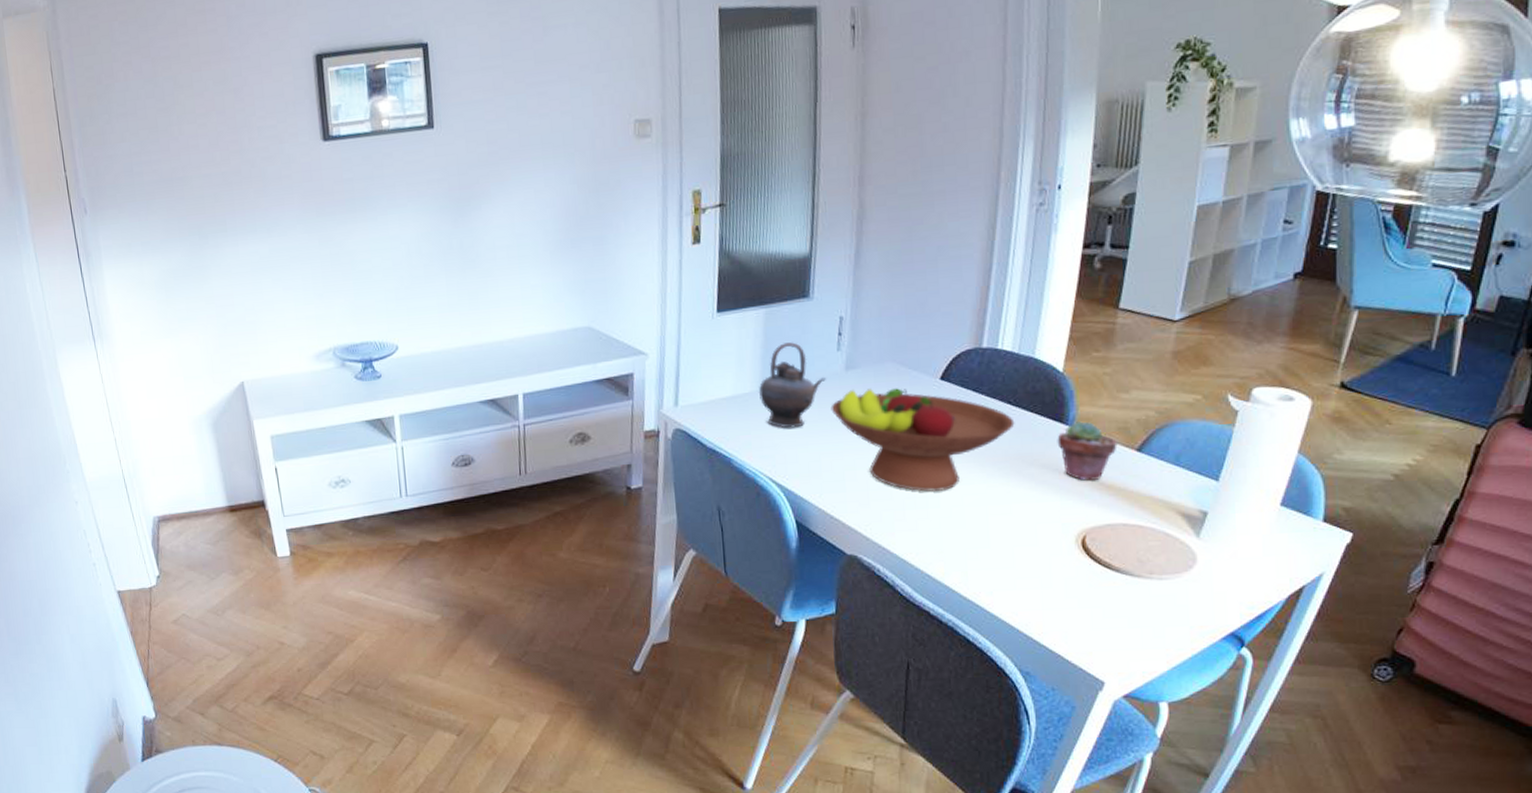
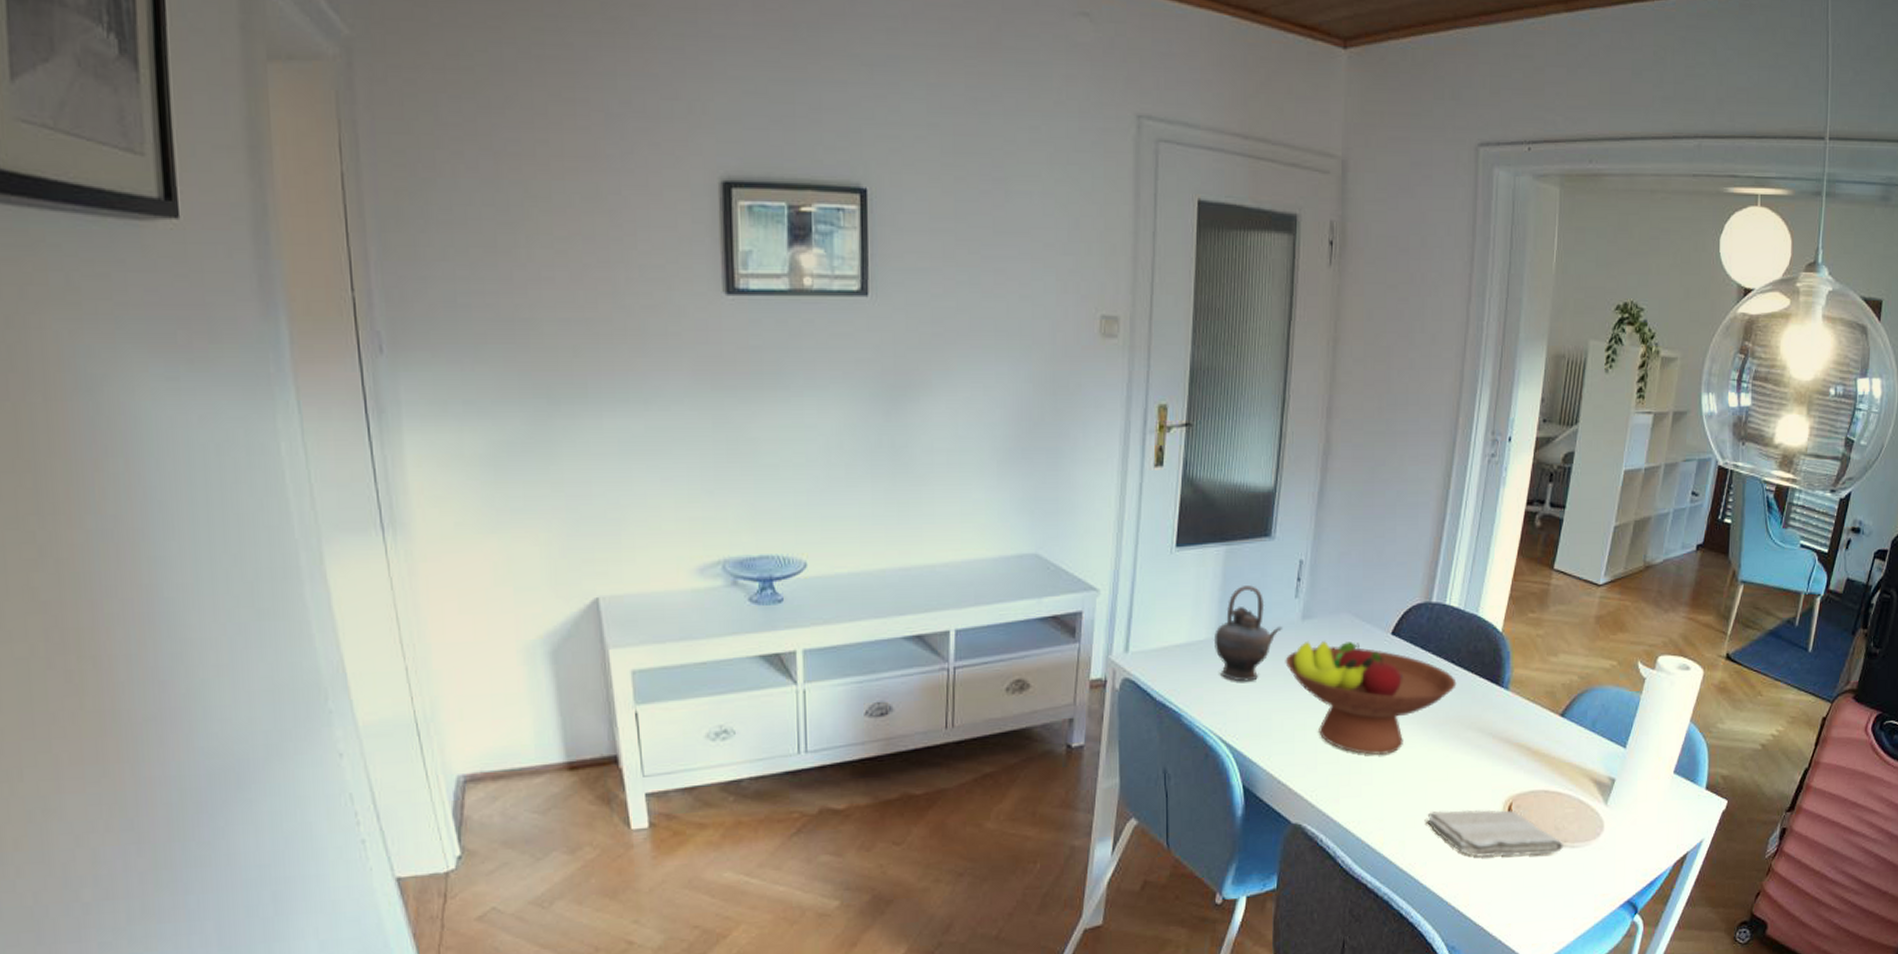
washcloth: none [991,542,1149,589] -> present [1427,809,1563,858]
potted succulent: present [1057,421,1117,481] -> none [1493,684,1544,747]

